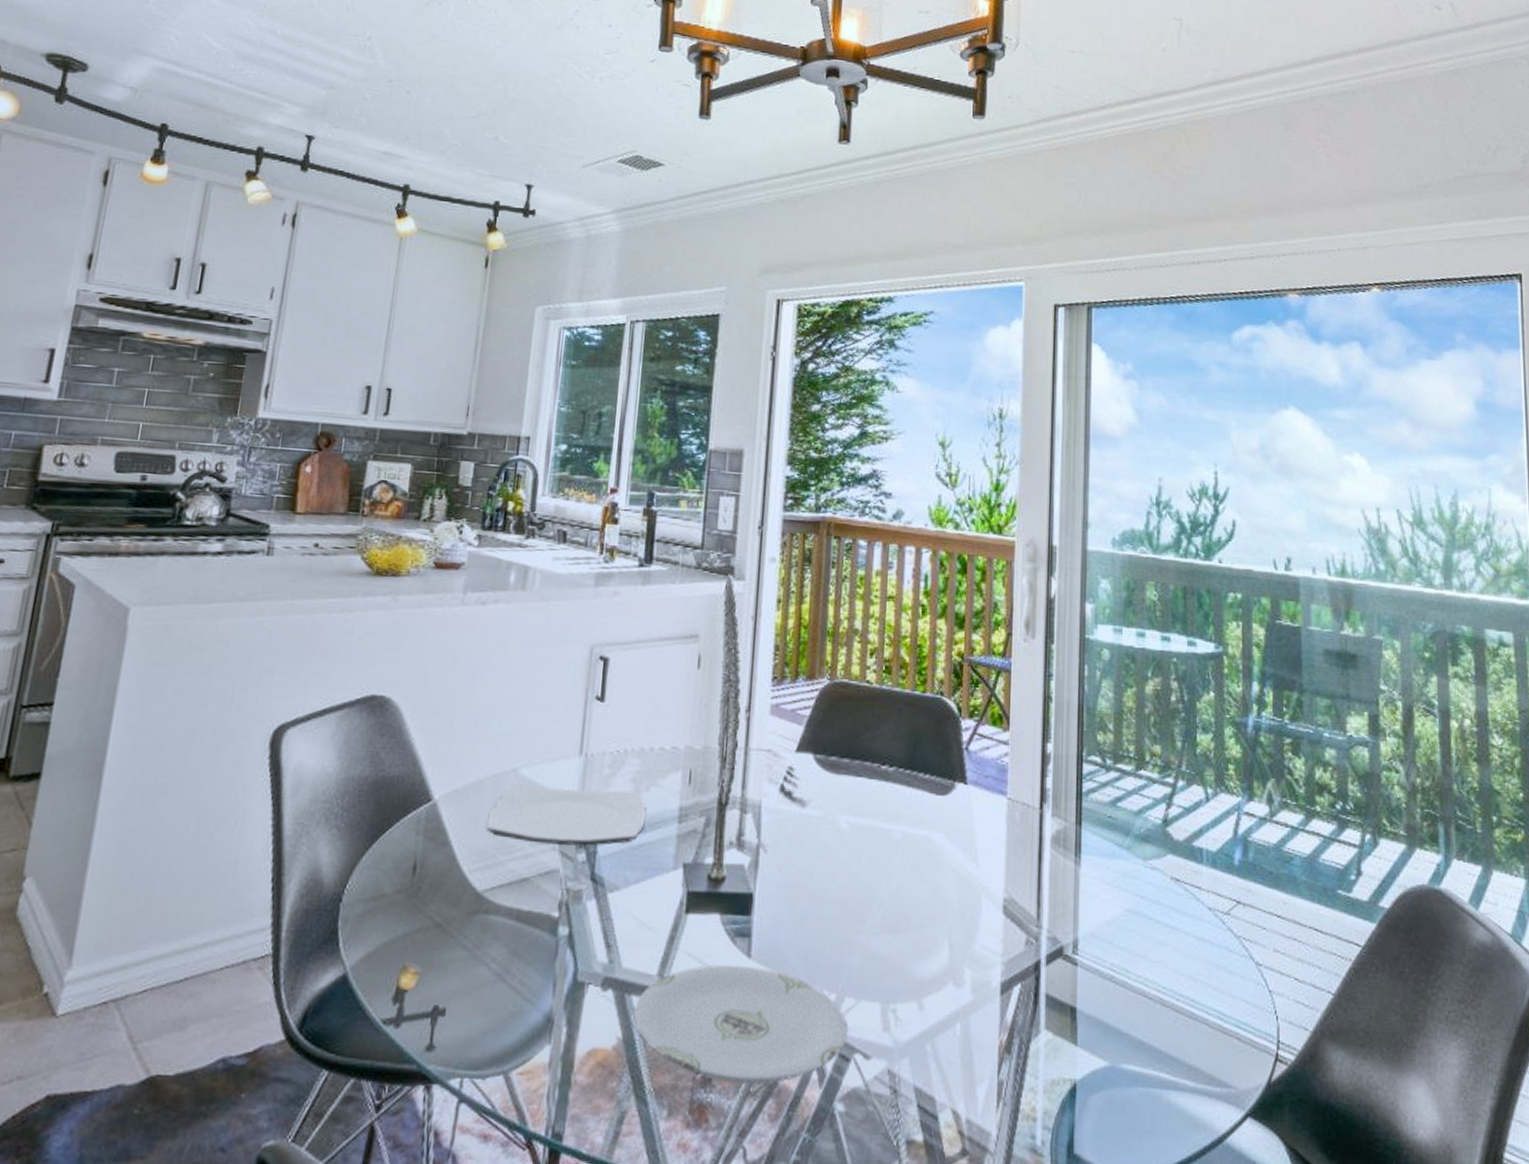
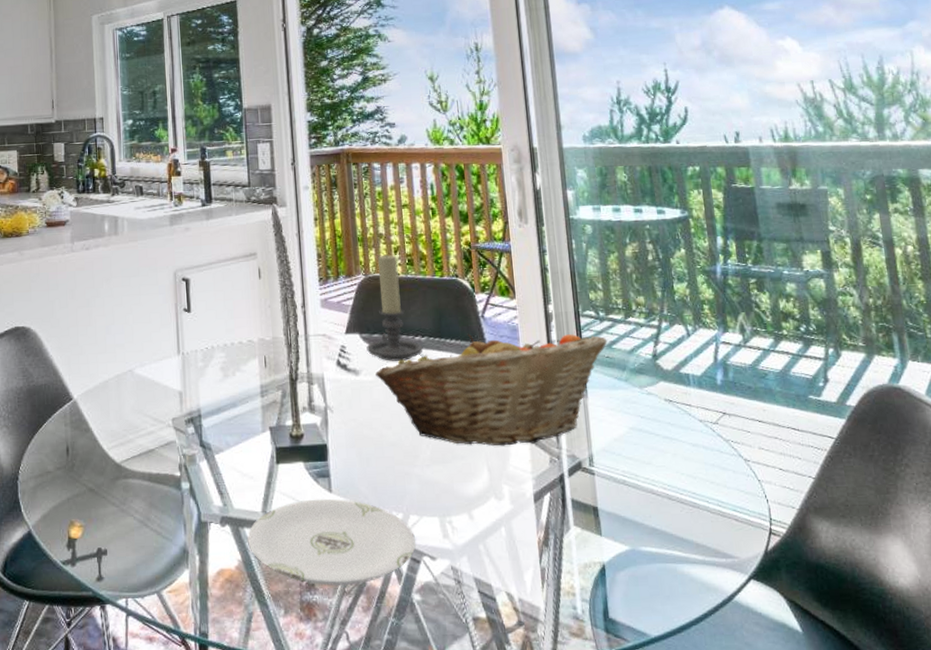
plate: present [487,784,646,846] -> none [116,376,236,423]
candle holder: none [819,656,890,795] -> present [366,254,423,361]
fruit basket: none [826,768,1112,918] -> present [375,333,608,446]

